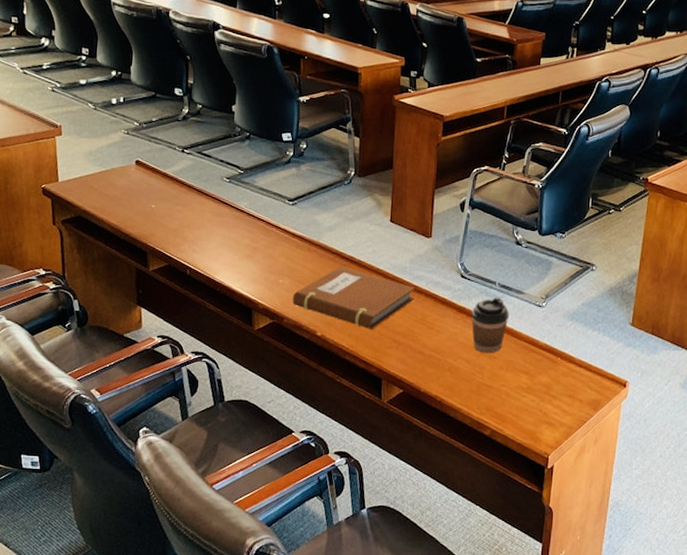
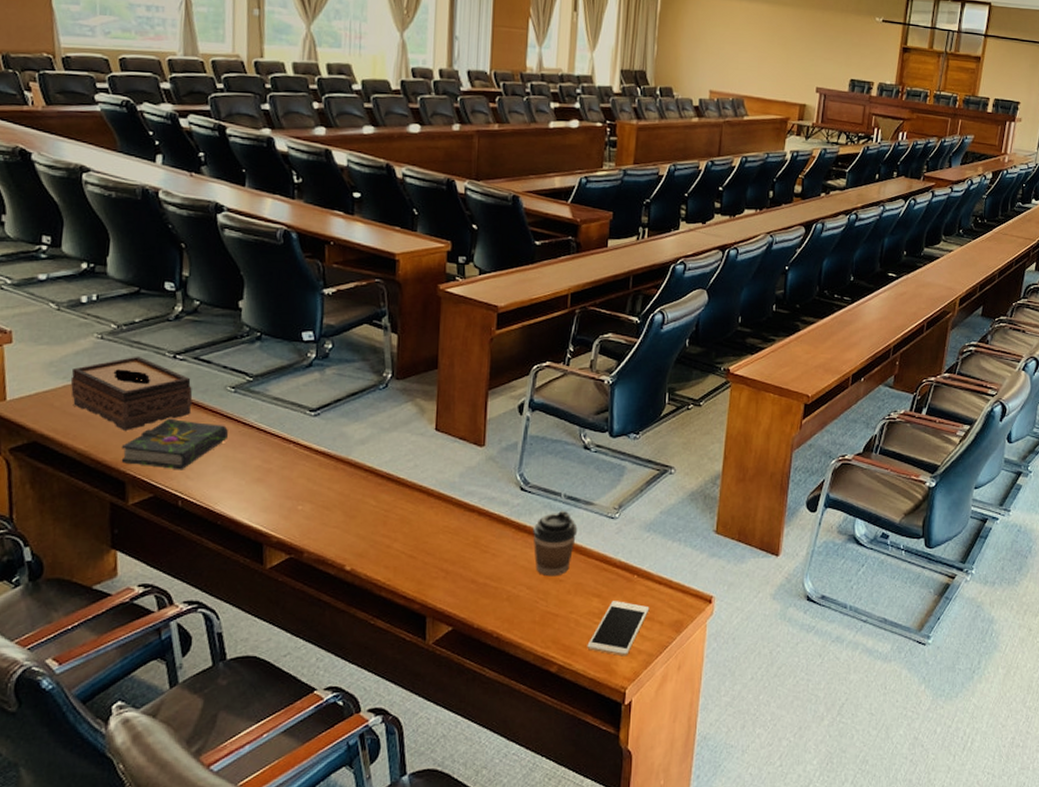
tissue box: none [105,149,197,210] -> present [70,356,193,430]
book: none [143,202,225,245] -> present [121,419,229,470]
notebook: present [292,265,416,329] -> none [314,485,467,558]
cell phone: none [516,378,571,427] -> present [587,601,650,657]

